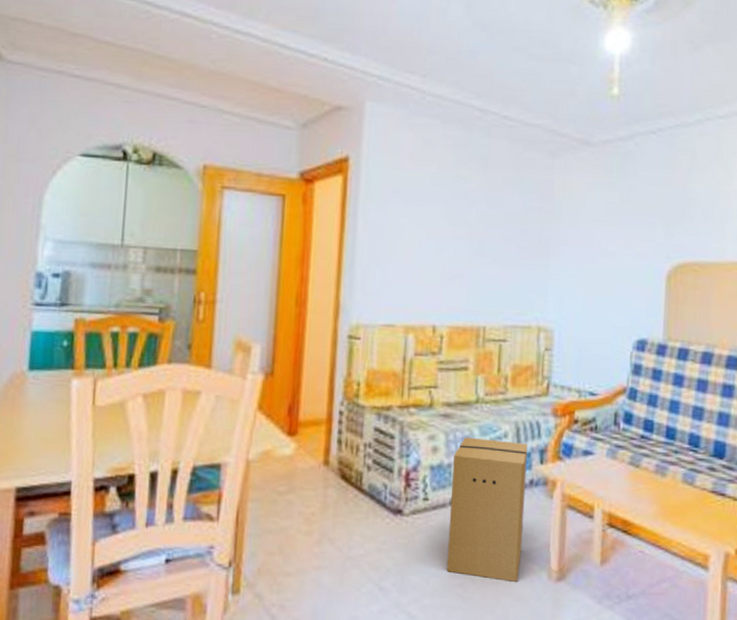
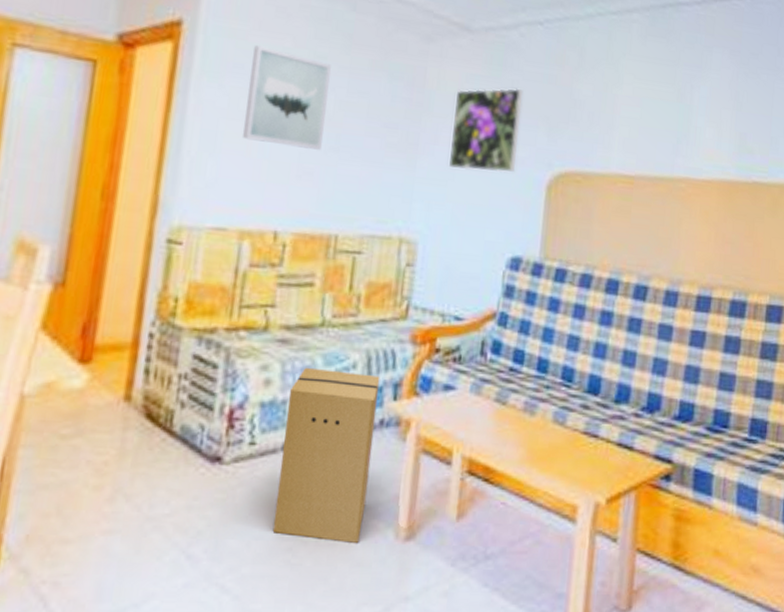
wall art: none [402,172,472,257] -> present [242,45,331,151]
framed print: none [577,191,641,266] -> present [449,88,524,173]

